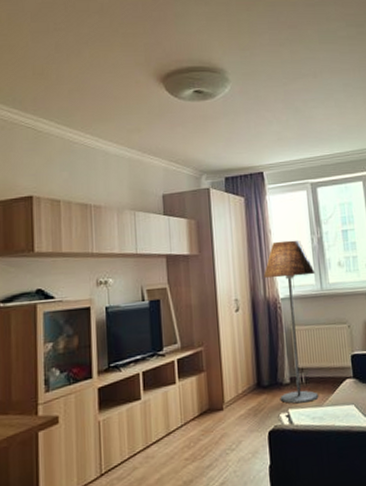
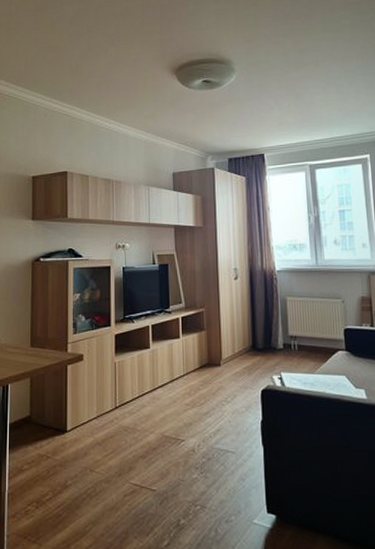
floor lamp: present [263,240,319,404] -> none [261,217,311,368]

